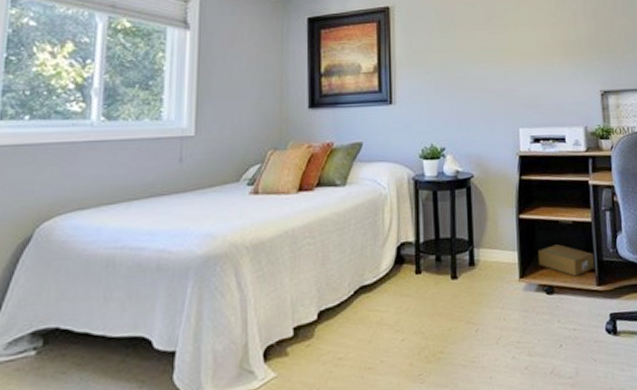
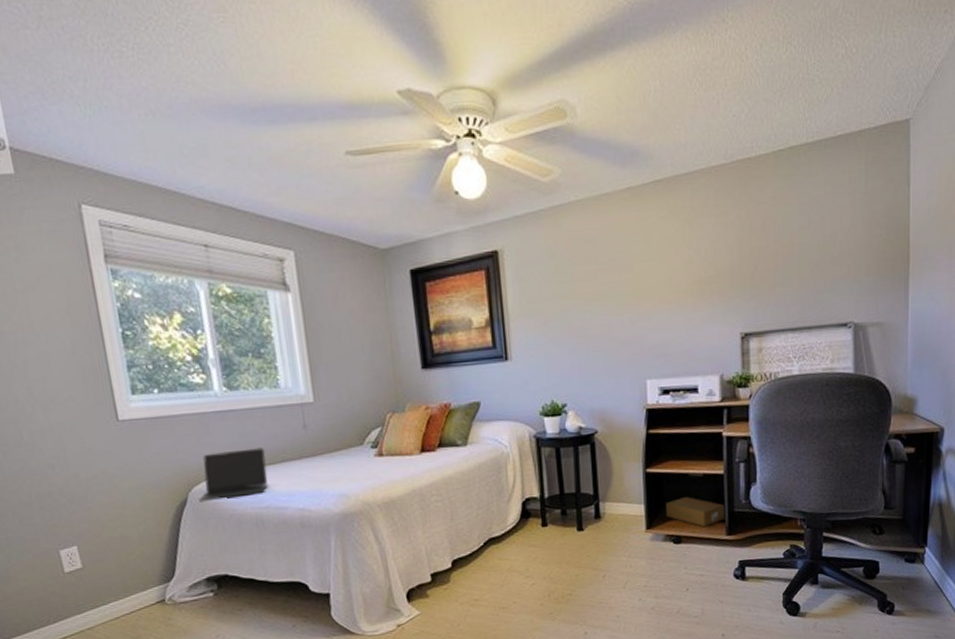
laptop: none [45,181,134,241] -> present [198,447,268,503]

